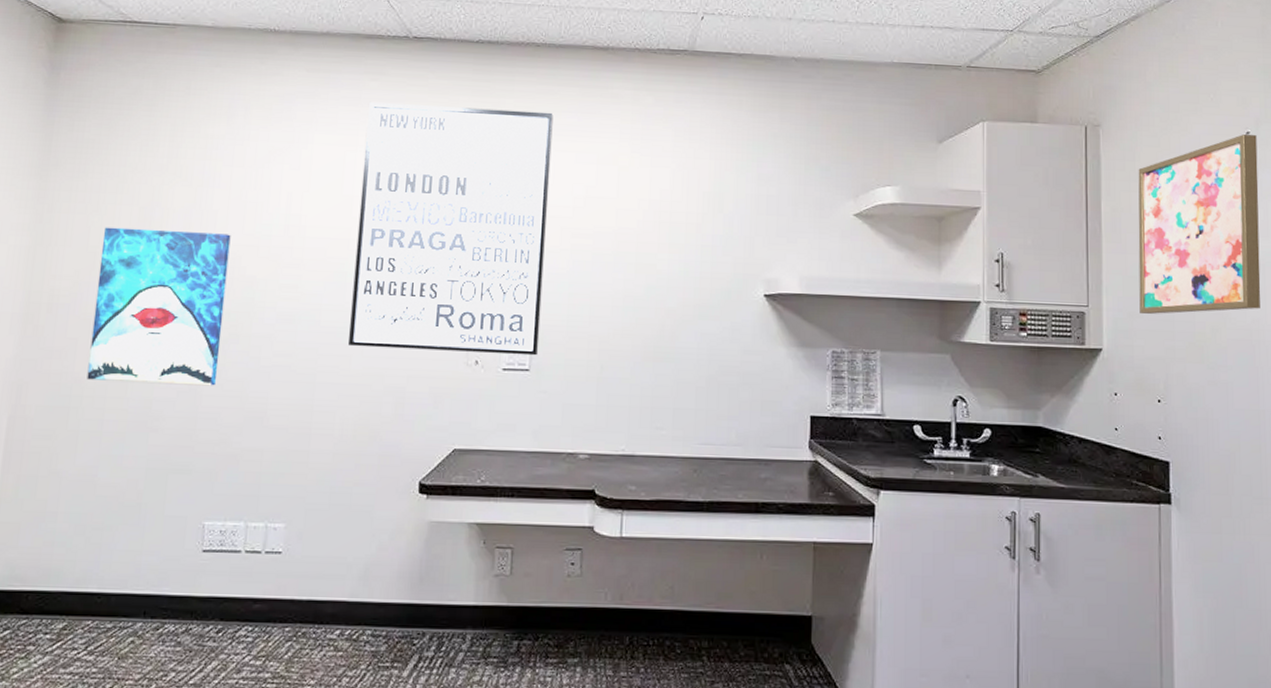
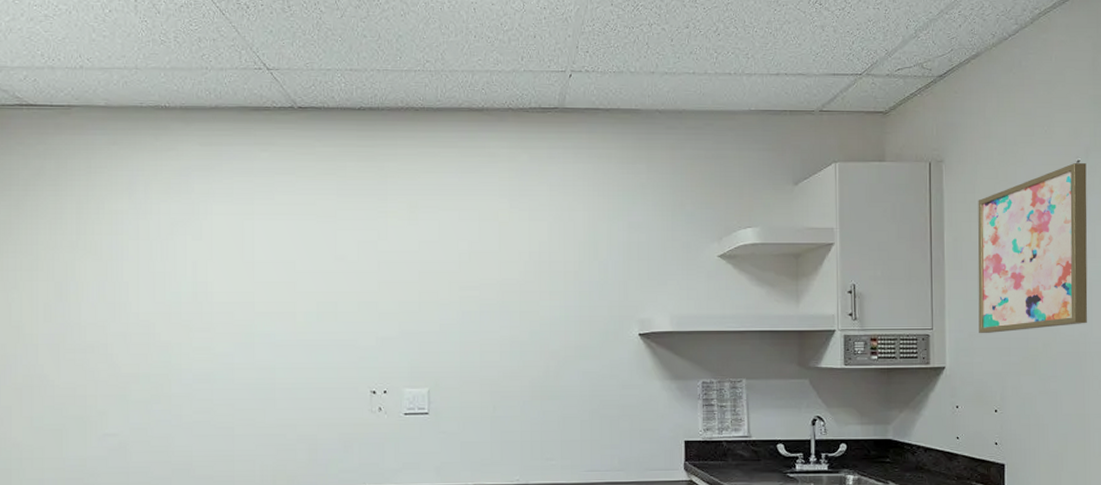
wall art: present [87,227,231,386] -> none [24,302,144,444]
wall art: present [349,102,553,356] -> none [261,172,436,401]

